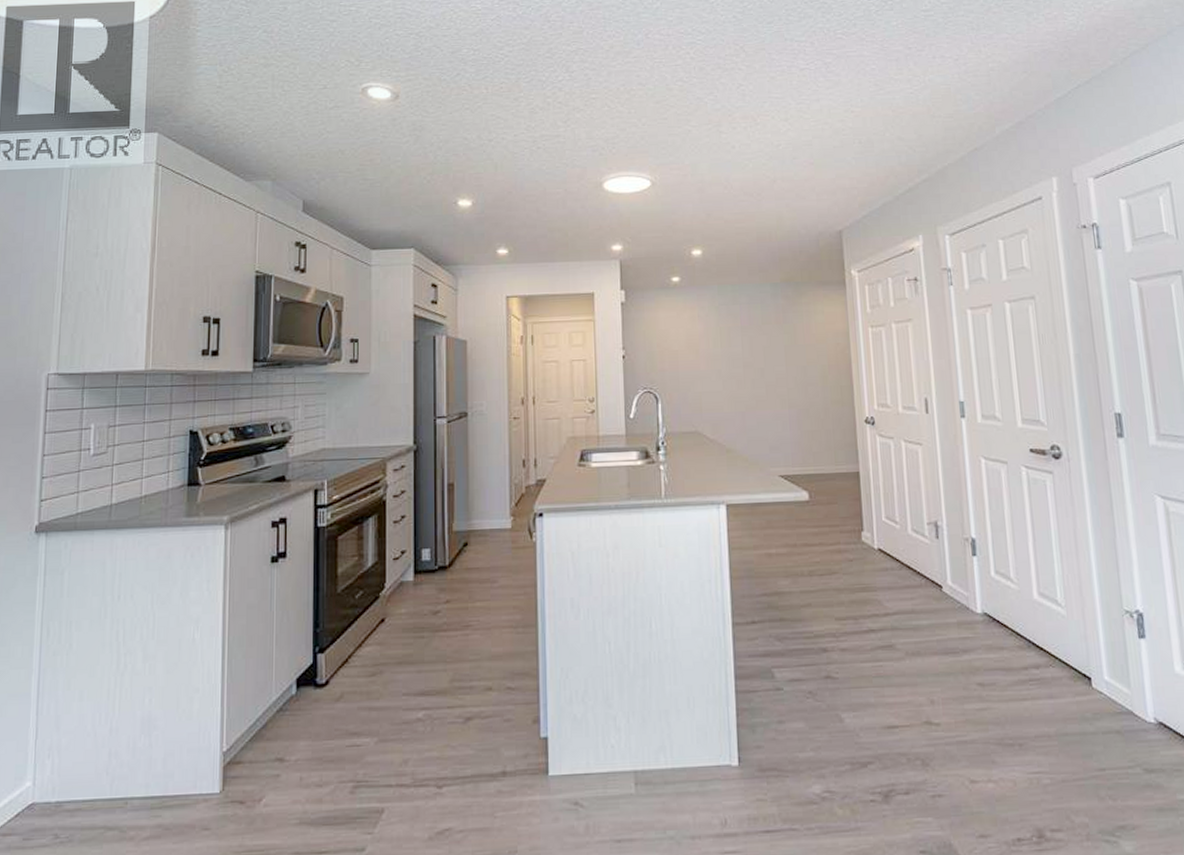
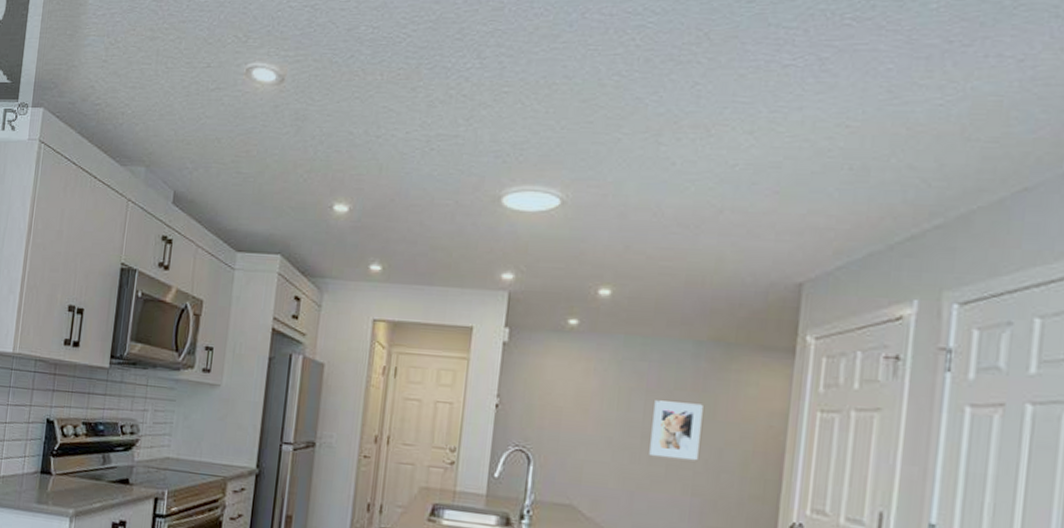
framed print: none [749,333,789,380] -> present [649,400,703,461]

